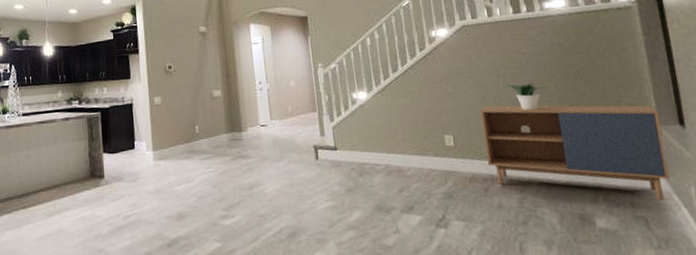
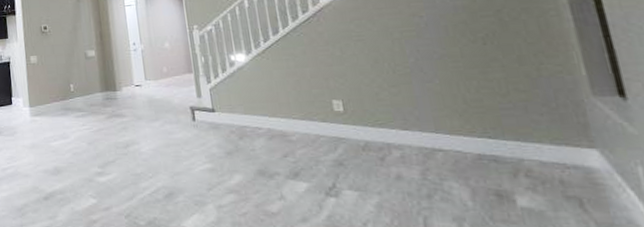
storage cabinet: present [480,105,671,201] -> none [372,70,611,180]
potted plant: present [502,83,546,110] -> none [397,47,450,76]

